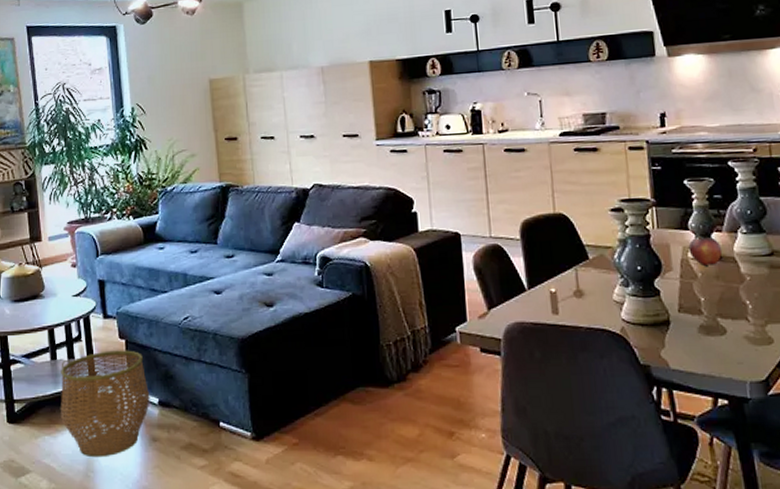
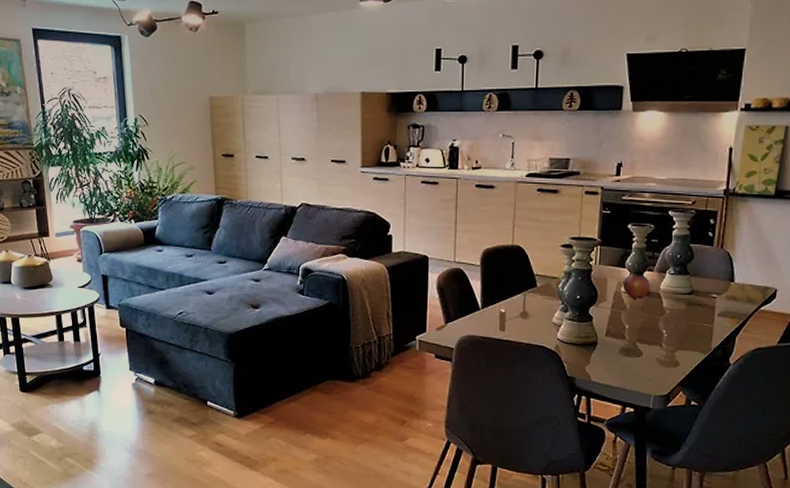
basket: present [60,350,150,458] -> none [67,336,147,424]

